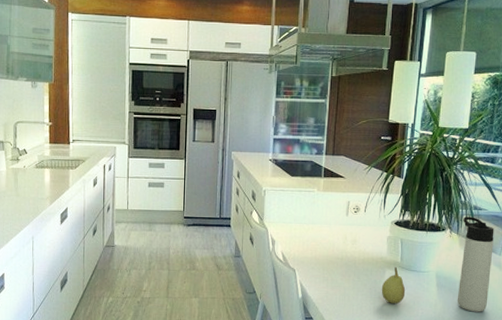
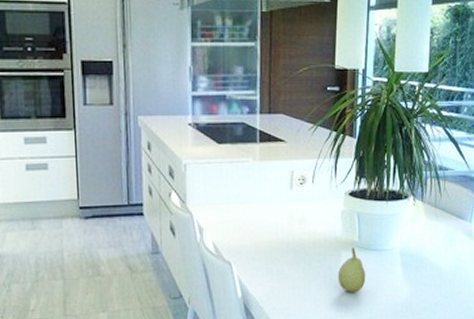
thermos bottle: present [457,216,494,312] -> none [425,179,463,292]

